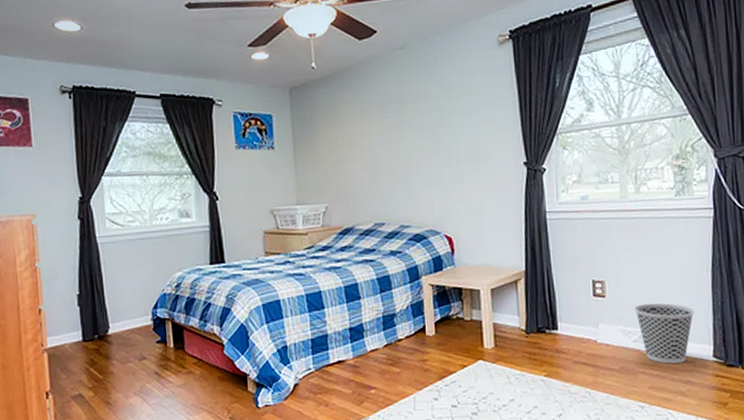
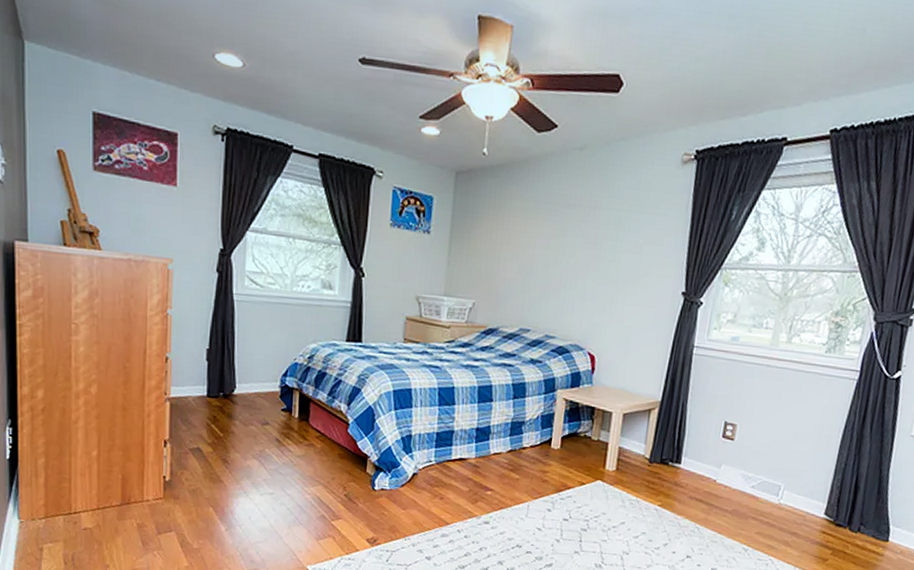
wastebasket: present [634,303,695,364] -> none [759,453,817,515]

